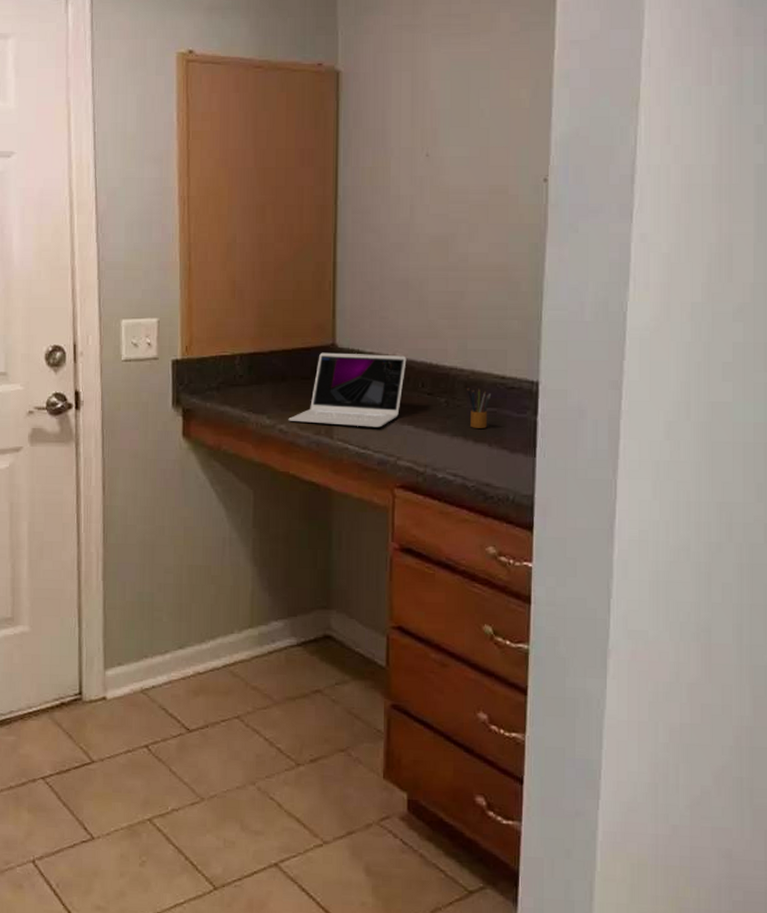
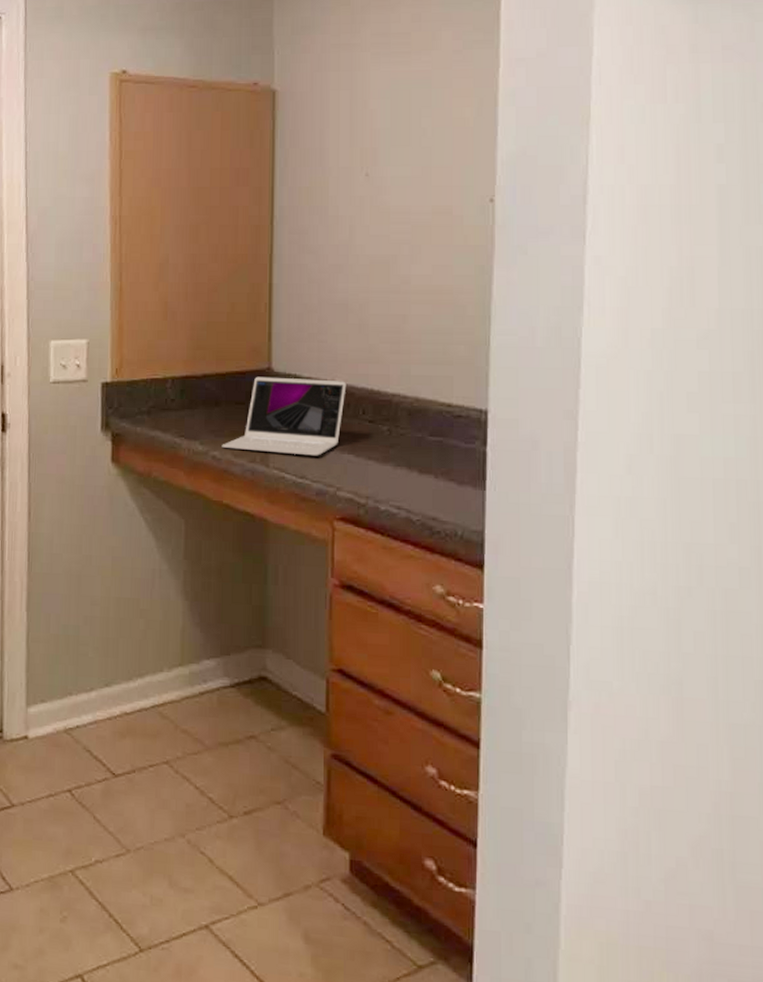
pencil box: present [467,388,492,428] -> none [411,416,437,459]

